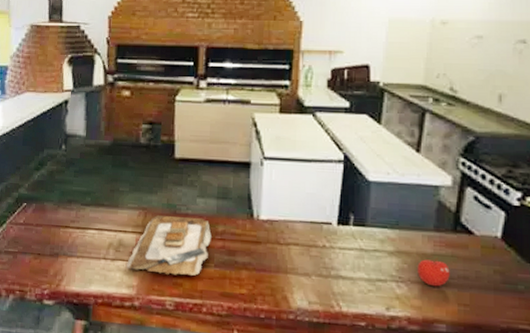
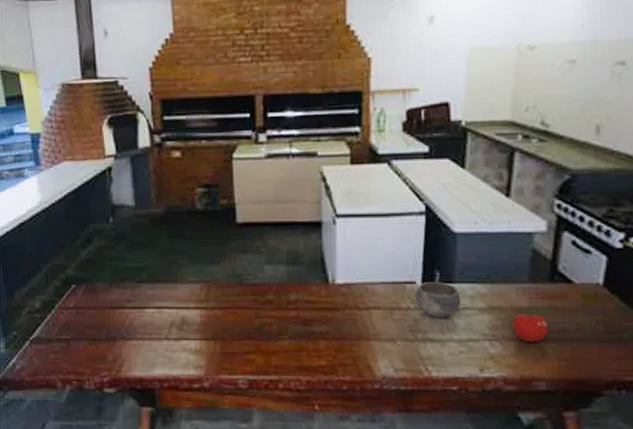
cutting board: present [126,215,212,276] -> none [192,286,284,351]
bowl: none [330,224,372,258] -> present [415,282,461,318]

